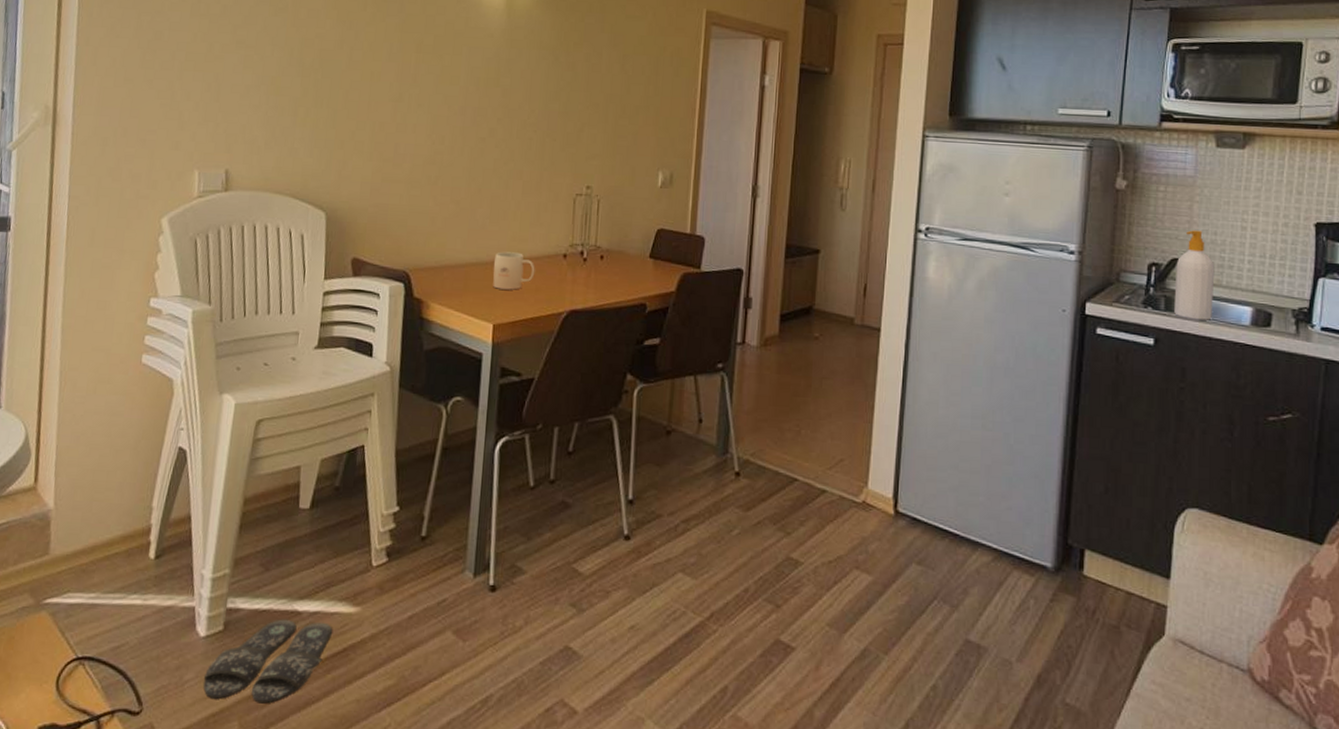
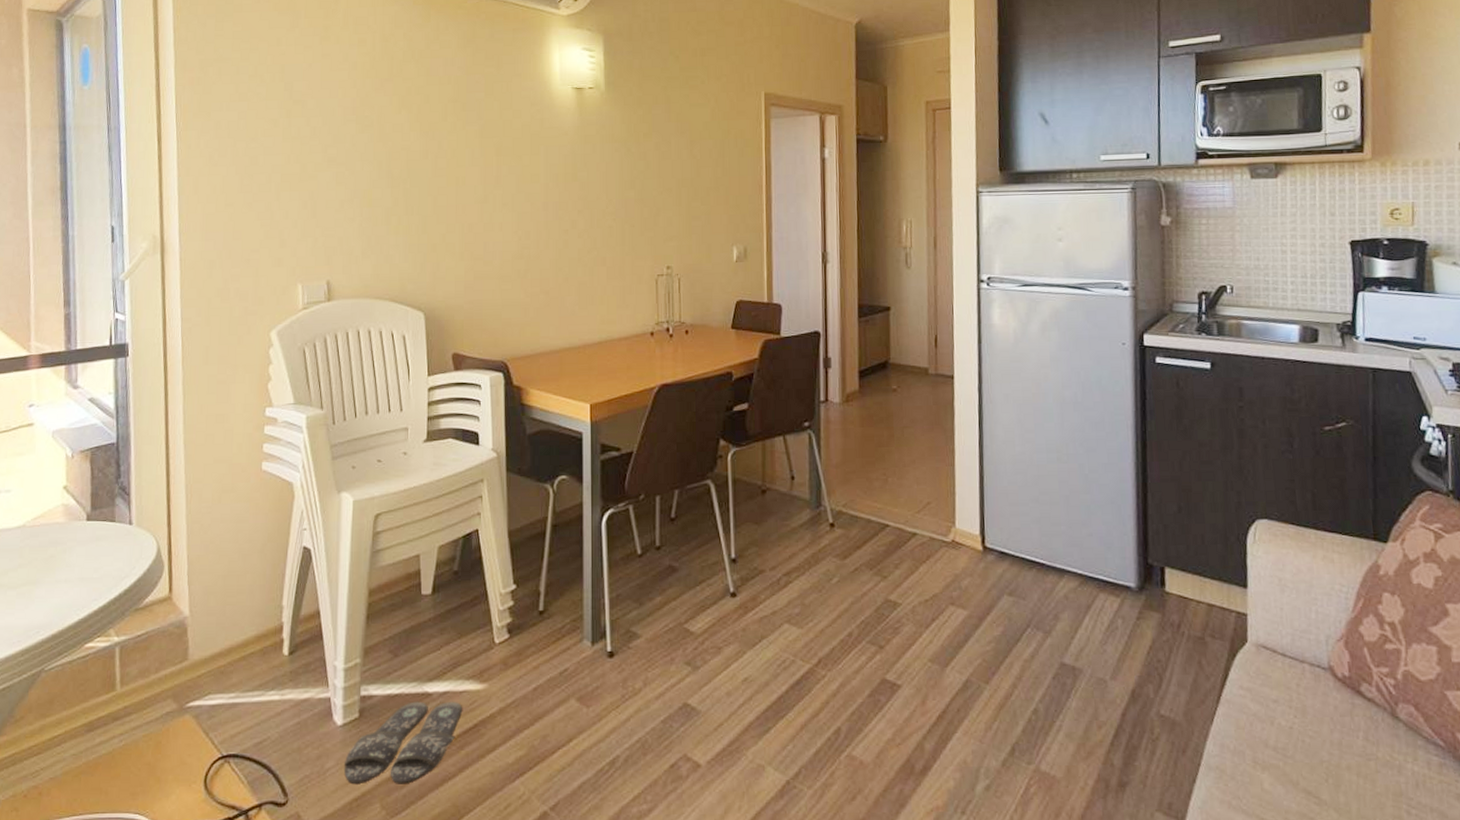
mug: present [492,251,535,290] -> none [585,334,625,371]
soap bottle: present [1174,230,1215,320] -> none [1224,258,1263,342]

